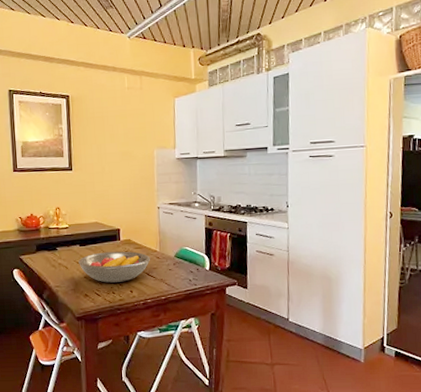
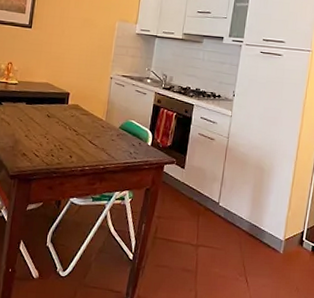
fruit bowl: present [78,251,151,283] -> none [22,113,96,146]

